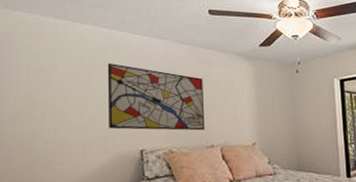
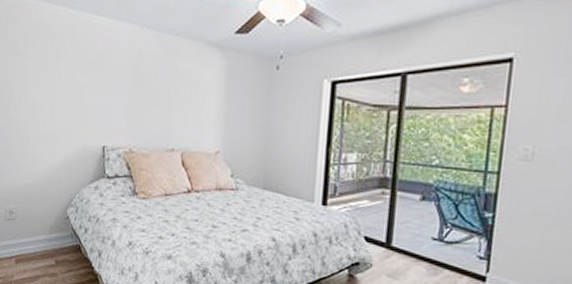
wall art: present [107,63,204,131] -> none [74,50,168,131]

